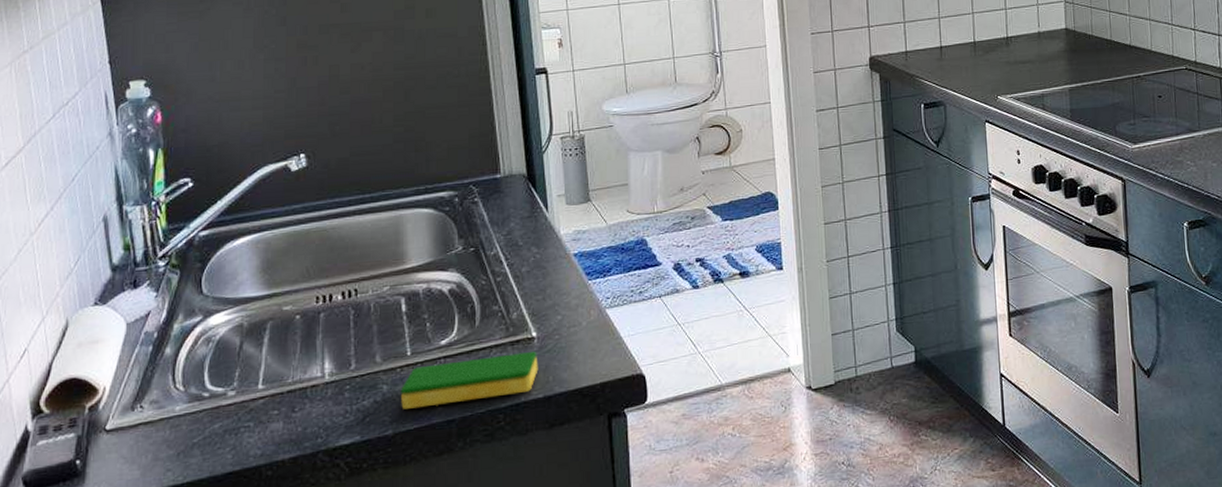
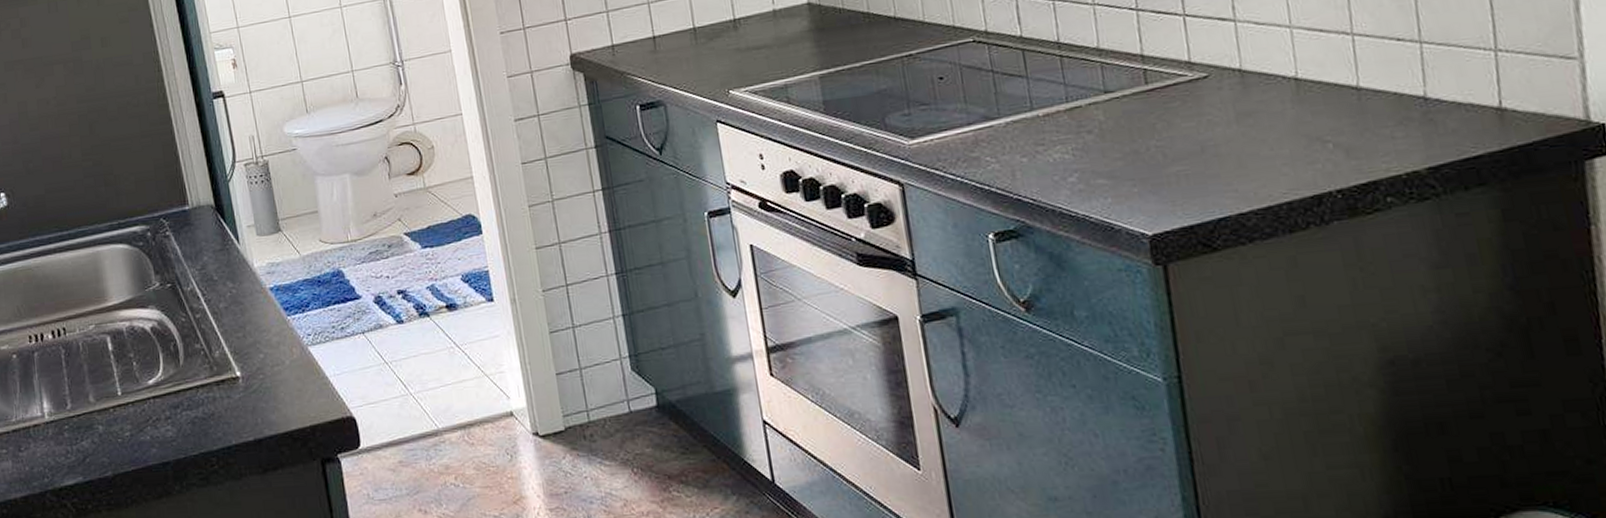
dish sponge: present [400,351,539,409] -> none [115,391,246,451]

